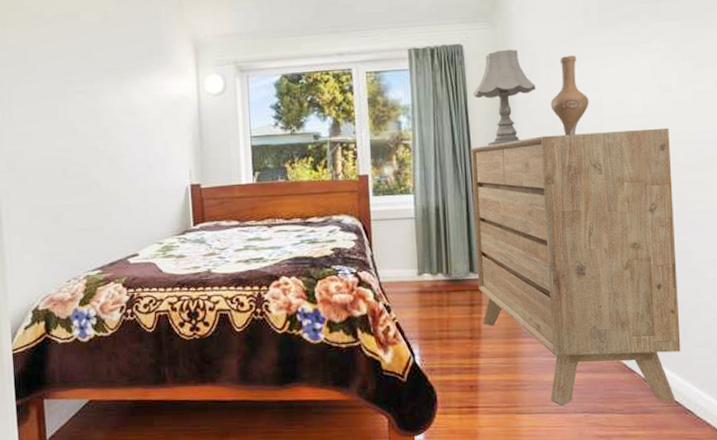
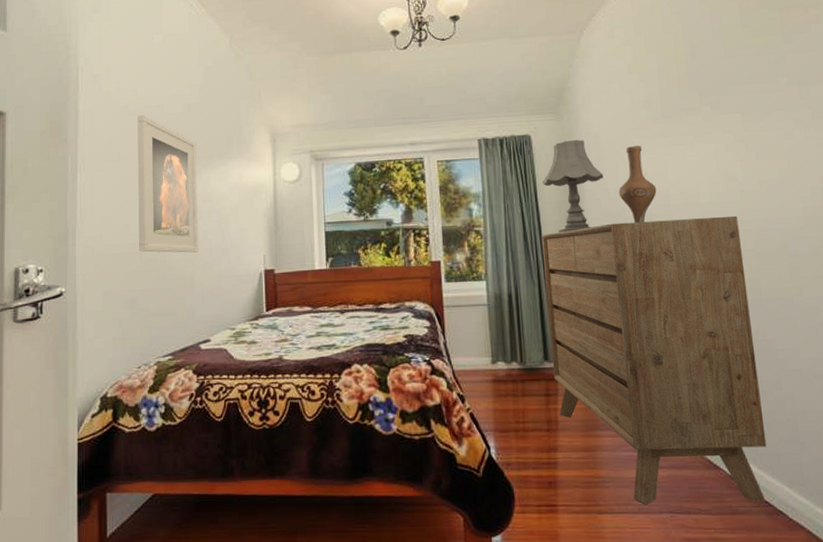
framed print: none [52,24,123,168] -> present [137,115,199,253]

